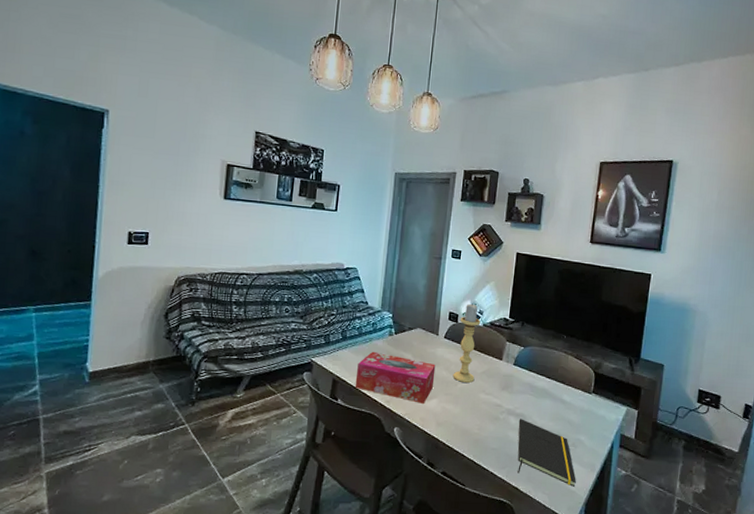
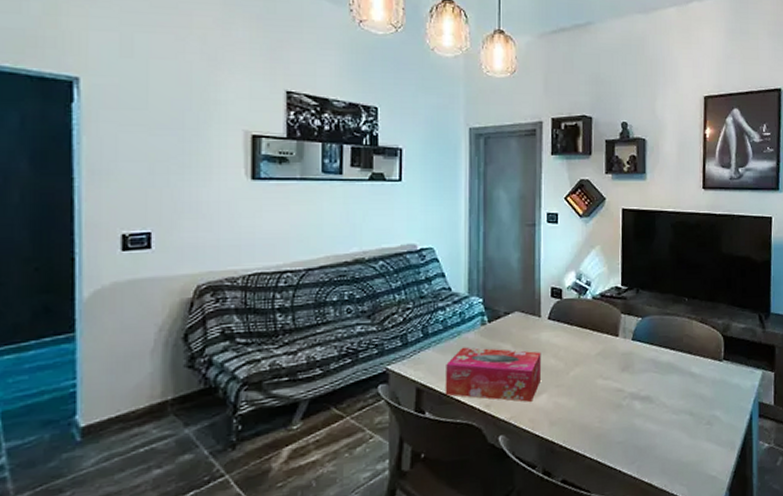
candle holder: present [453,303,481,383] -> none [563,274,589,369]
notepad: present [517,419,576,487] -> none [644,402,716,472]

